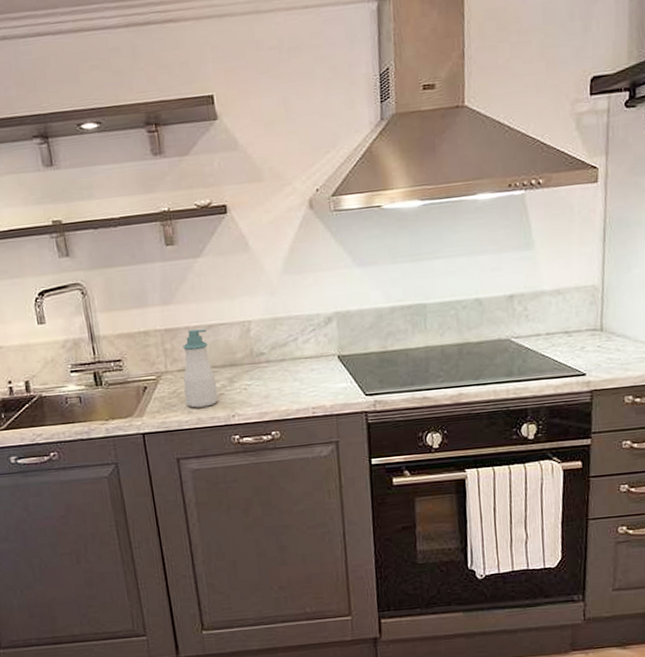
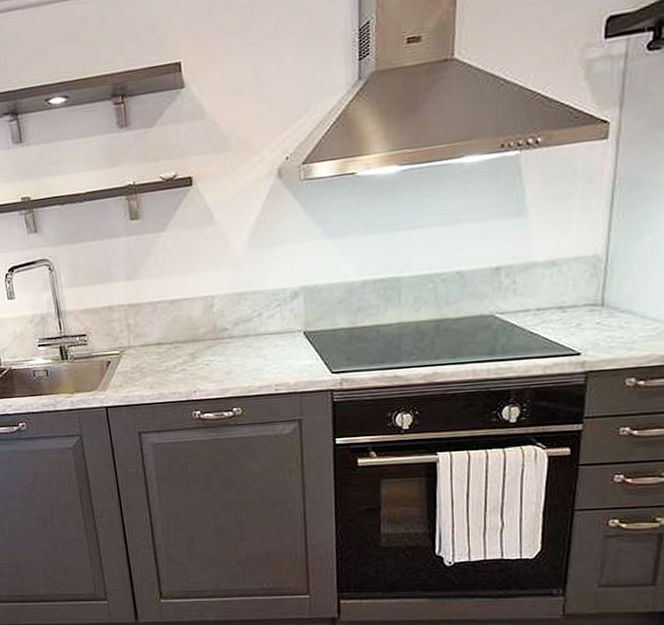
soap bottle: present [183,329,219,408] -> none [145,304,181,383]

